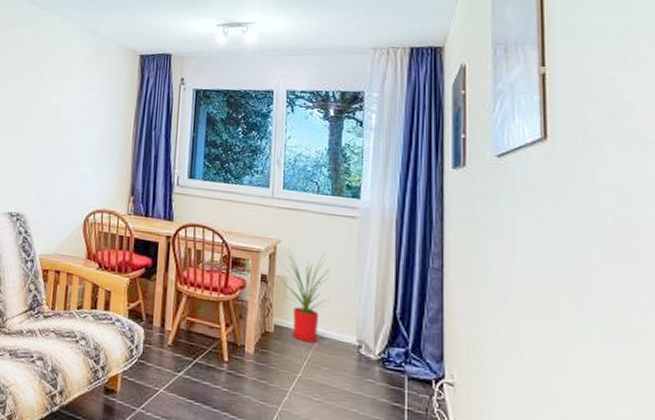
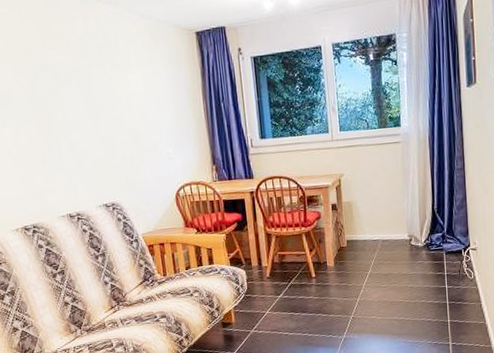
house plant: present [277,249,333,343] -> none [344,176,388,247]

